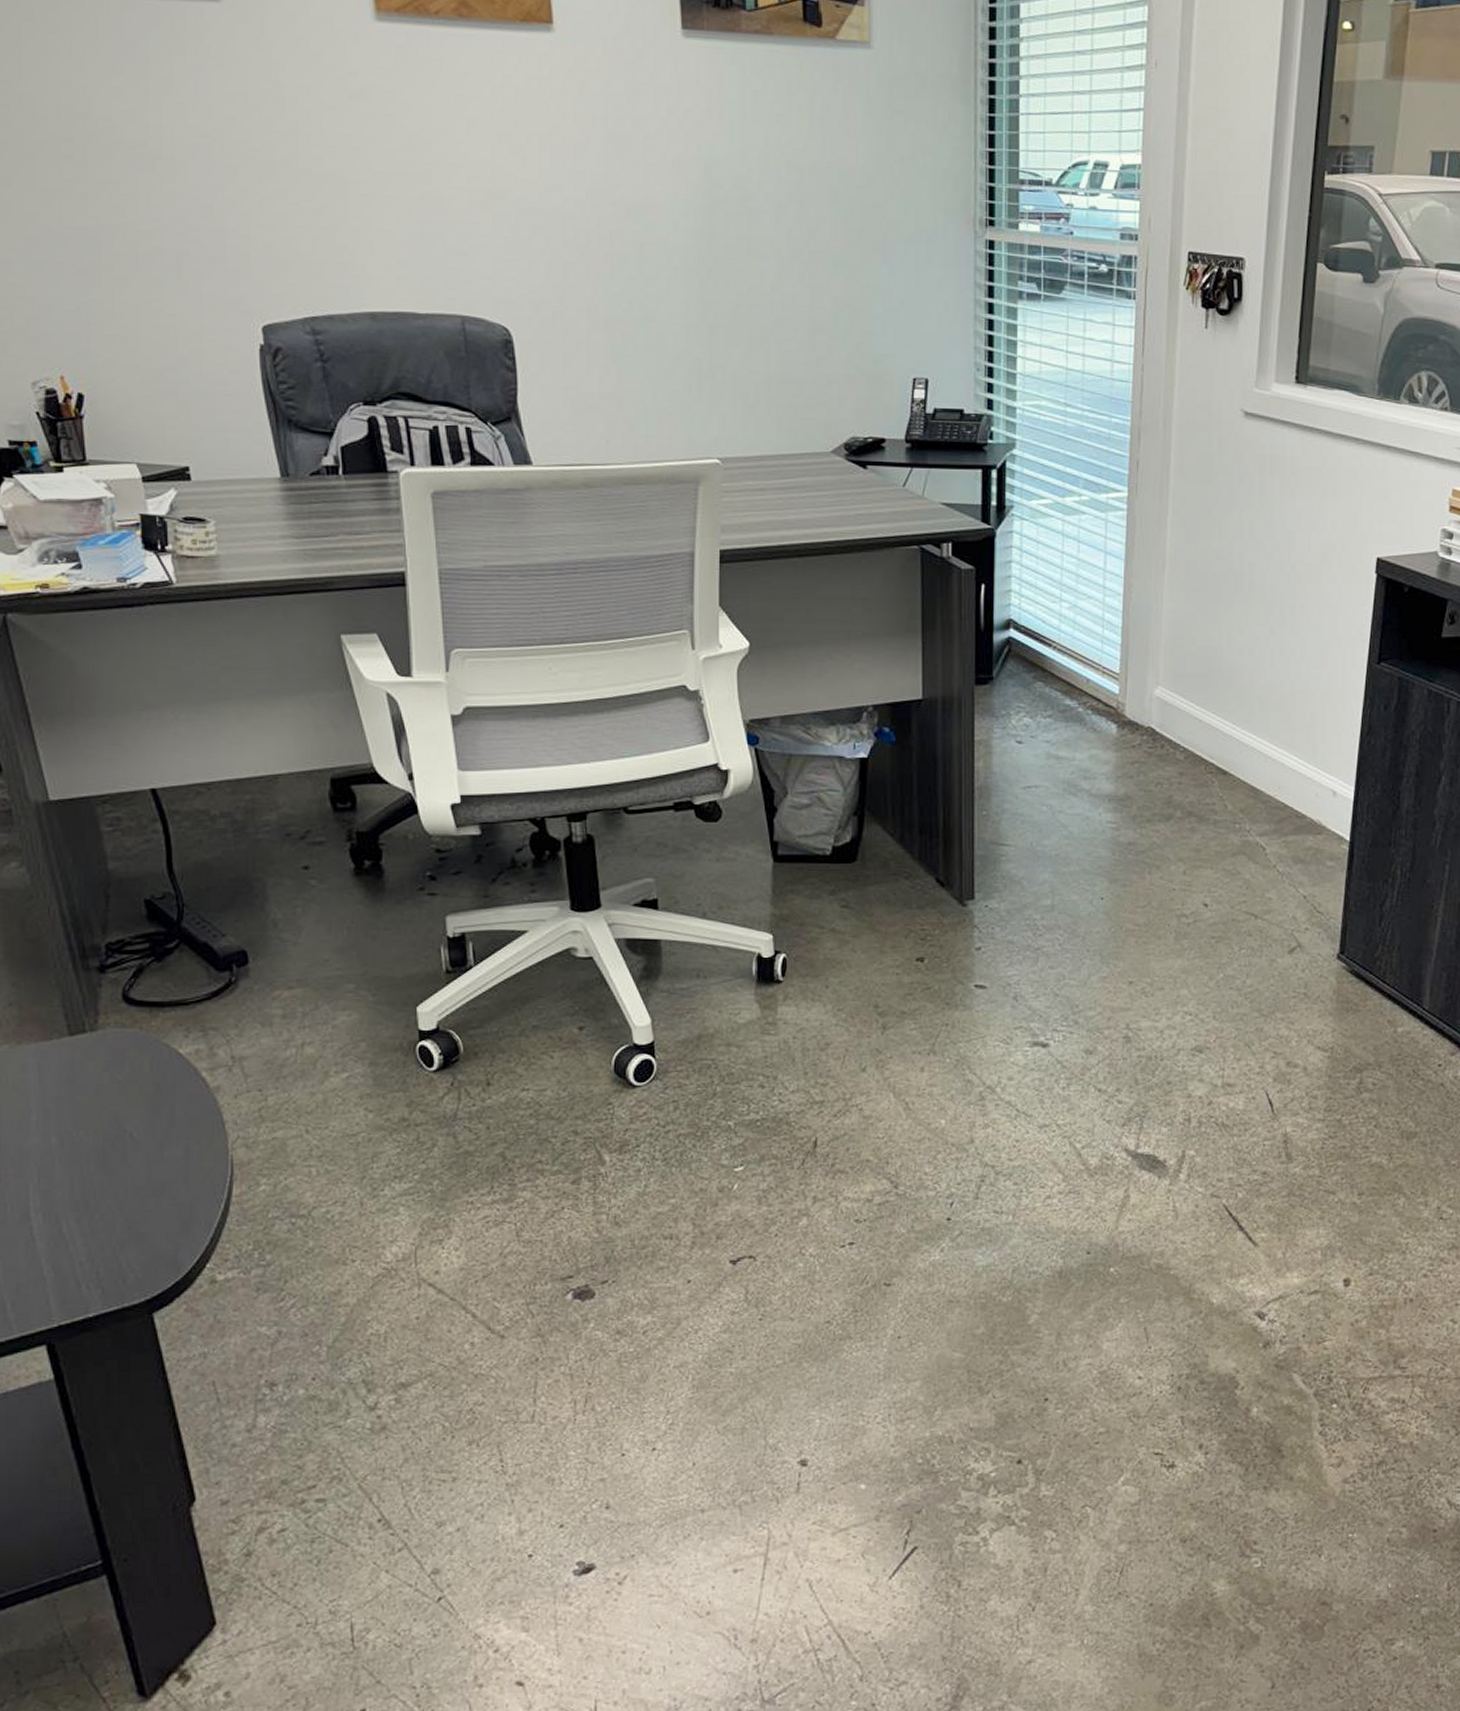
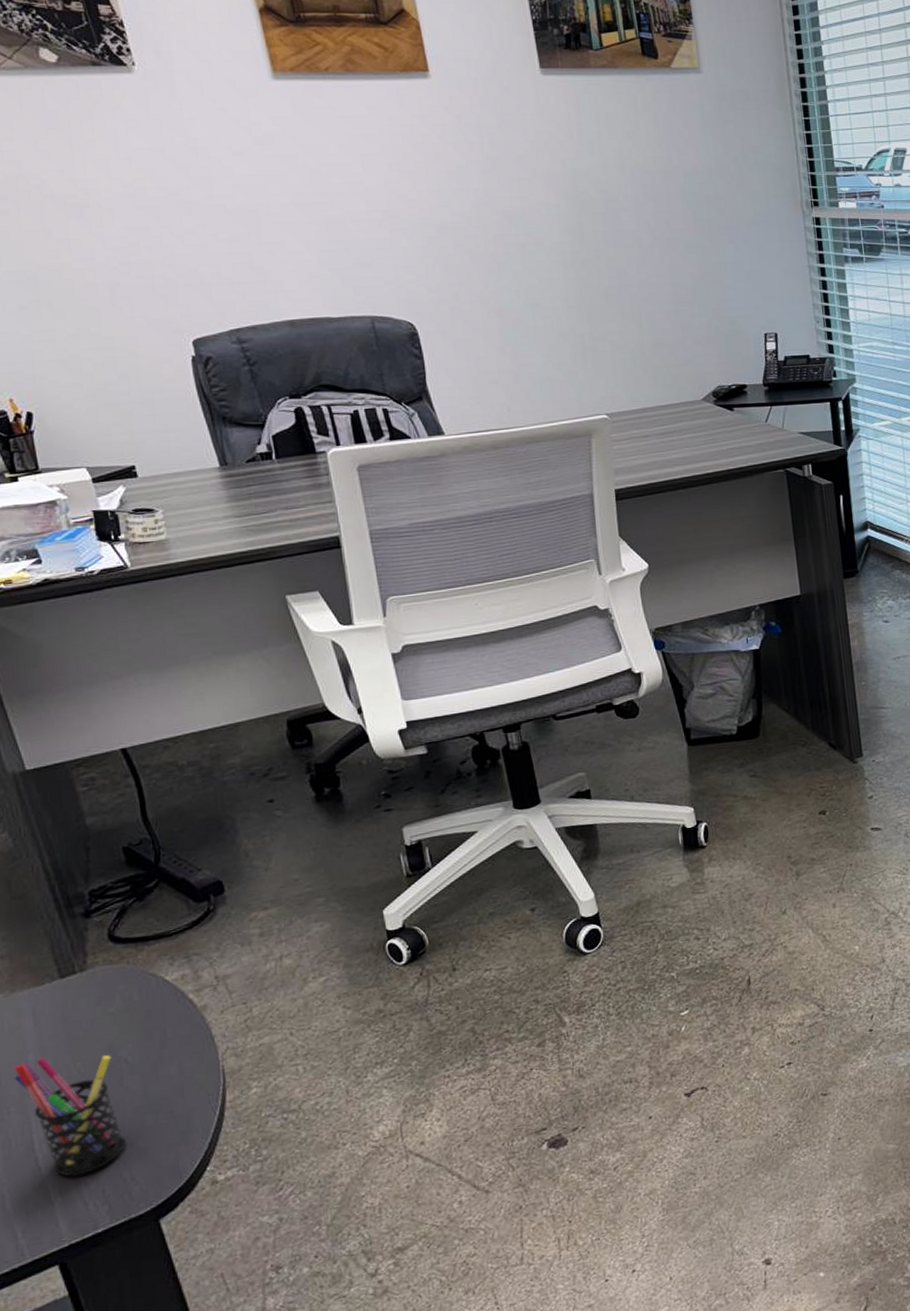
pen holder: none [14,1120,125,1254] -> present [14,1054,127,1177]

